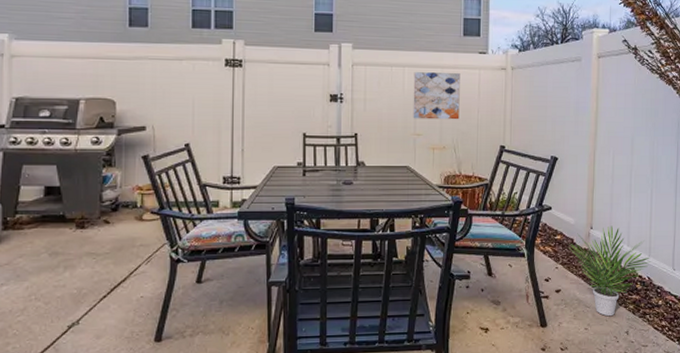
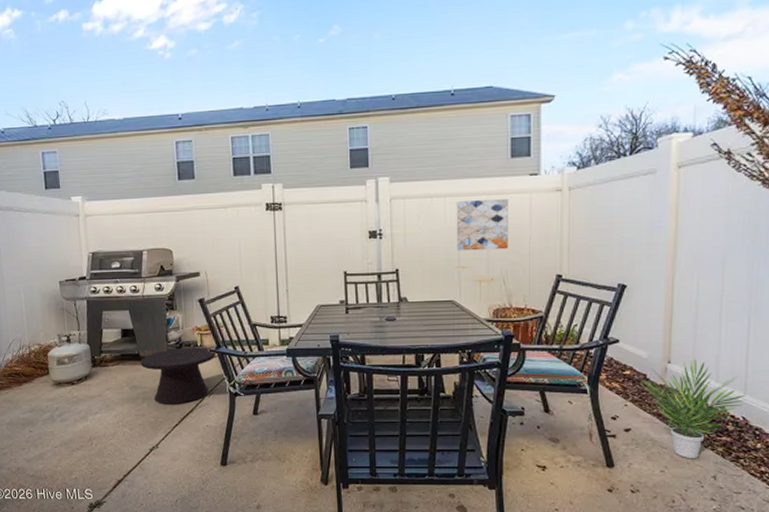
side table: none [65,208,158,274] -> present [140,347,216,405]

